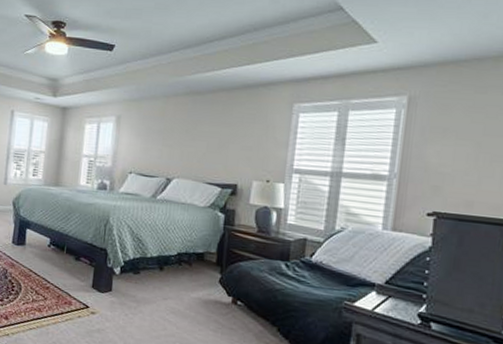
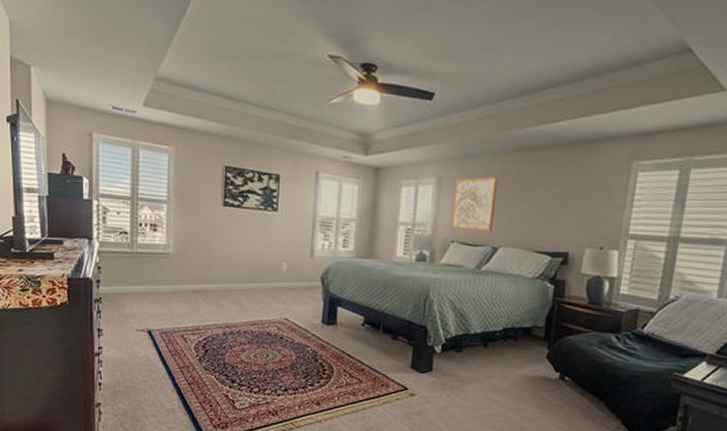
wall art: none [129,116,172,165] -> present [451,176,499,232]

